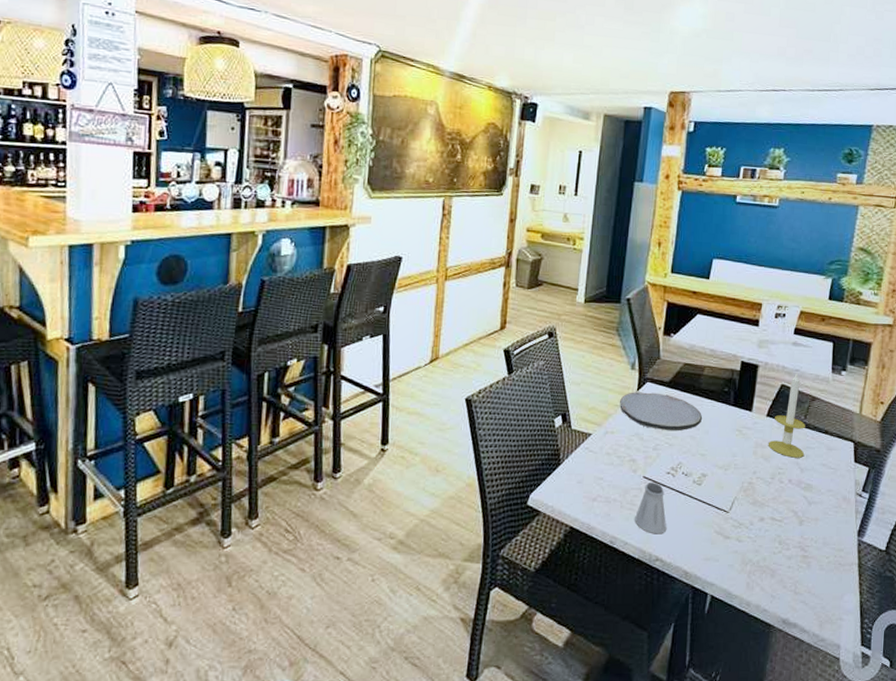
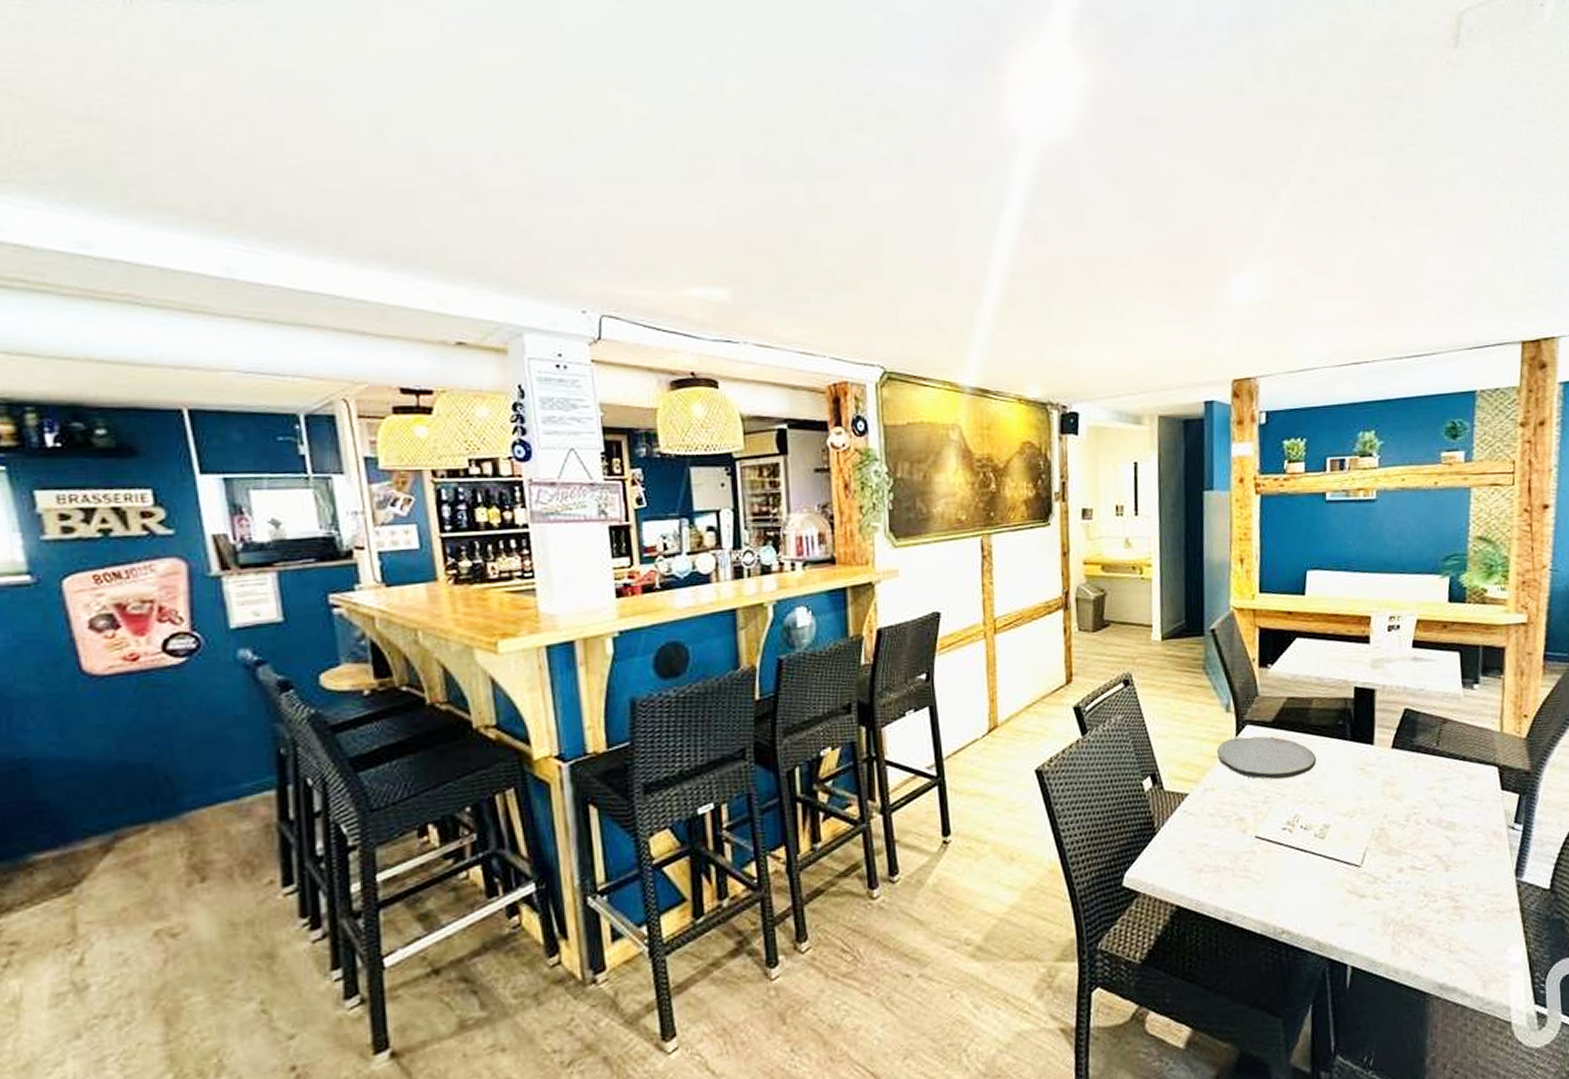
saltshaker: present [635,482,667,534] -> none [1251,842,1291,903]
candle: present [768,372,806,458] -> none [1397,691,1441,794]

